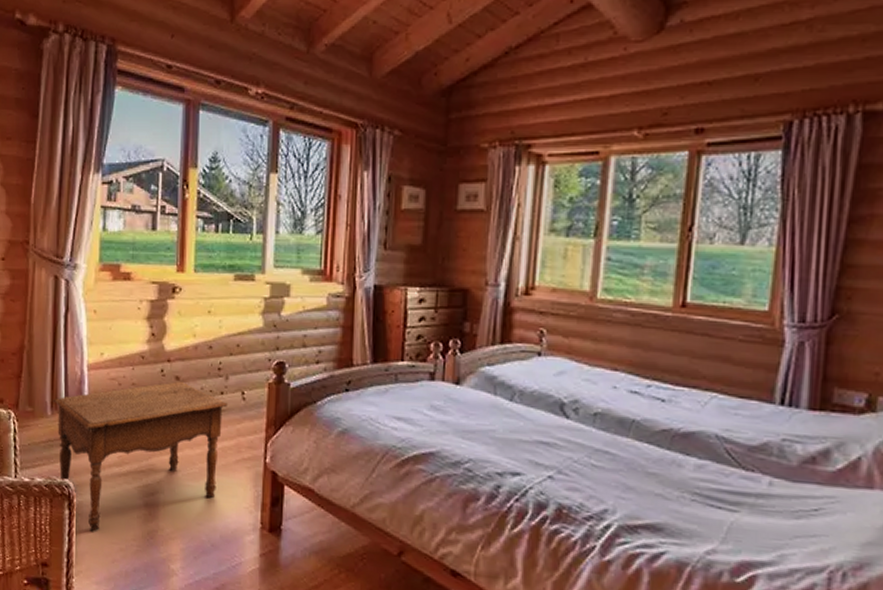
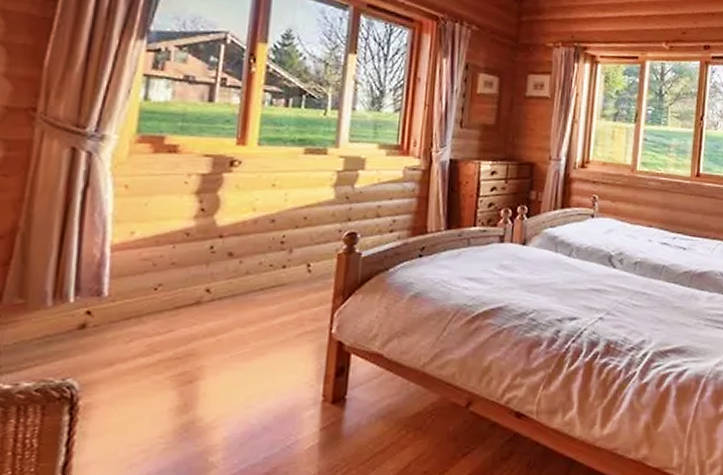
side table: present [53,381,227,532] -> none [56,257,290,437]

